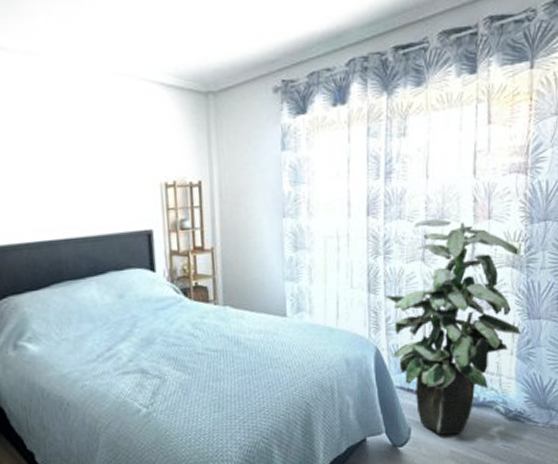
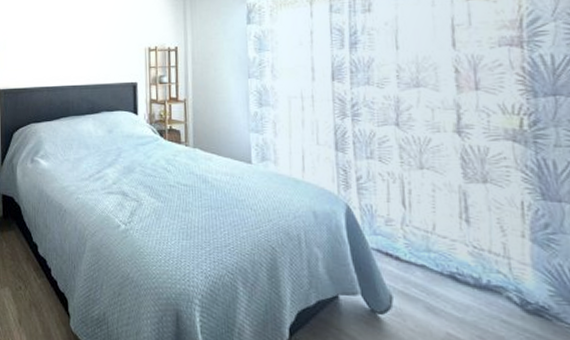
indoor plant: present [384,218,521,435] -> none [354,86,534,316]

